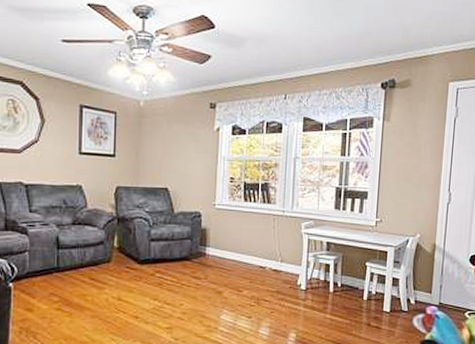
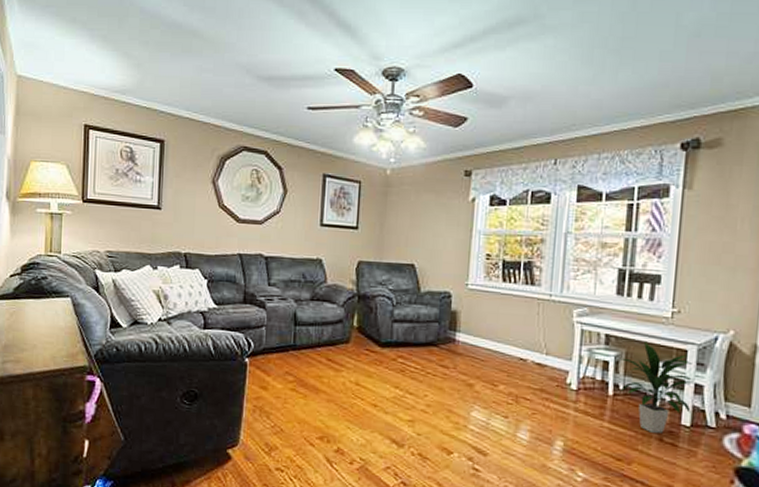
indoor plant: none [338,246,392,319] -> present [621,341,694,433]

